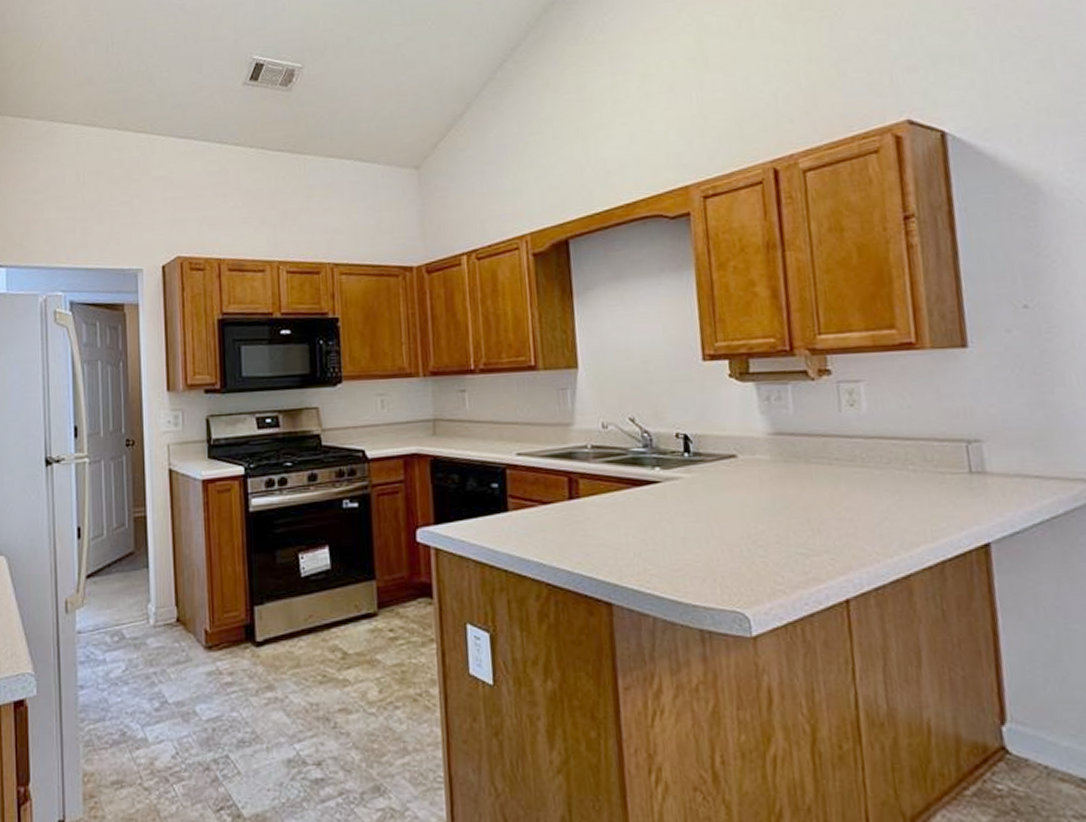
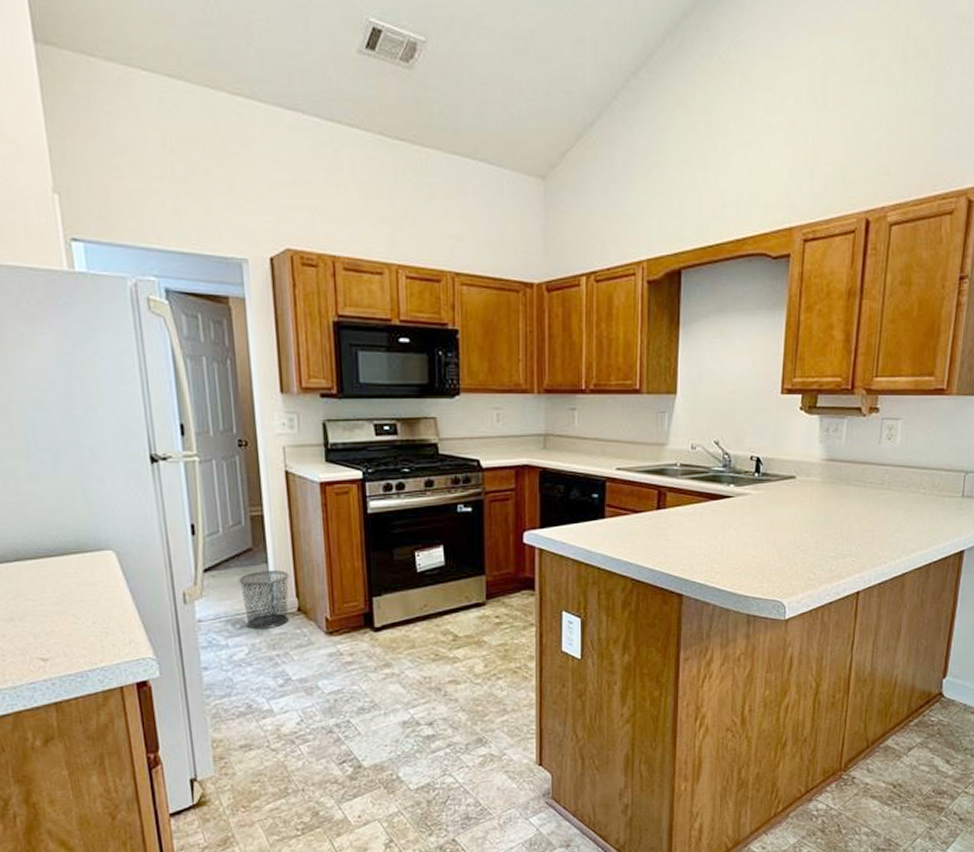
waste bin: none [119,574,170,643] -> present [238,569,290,630]

